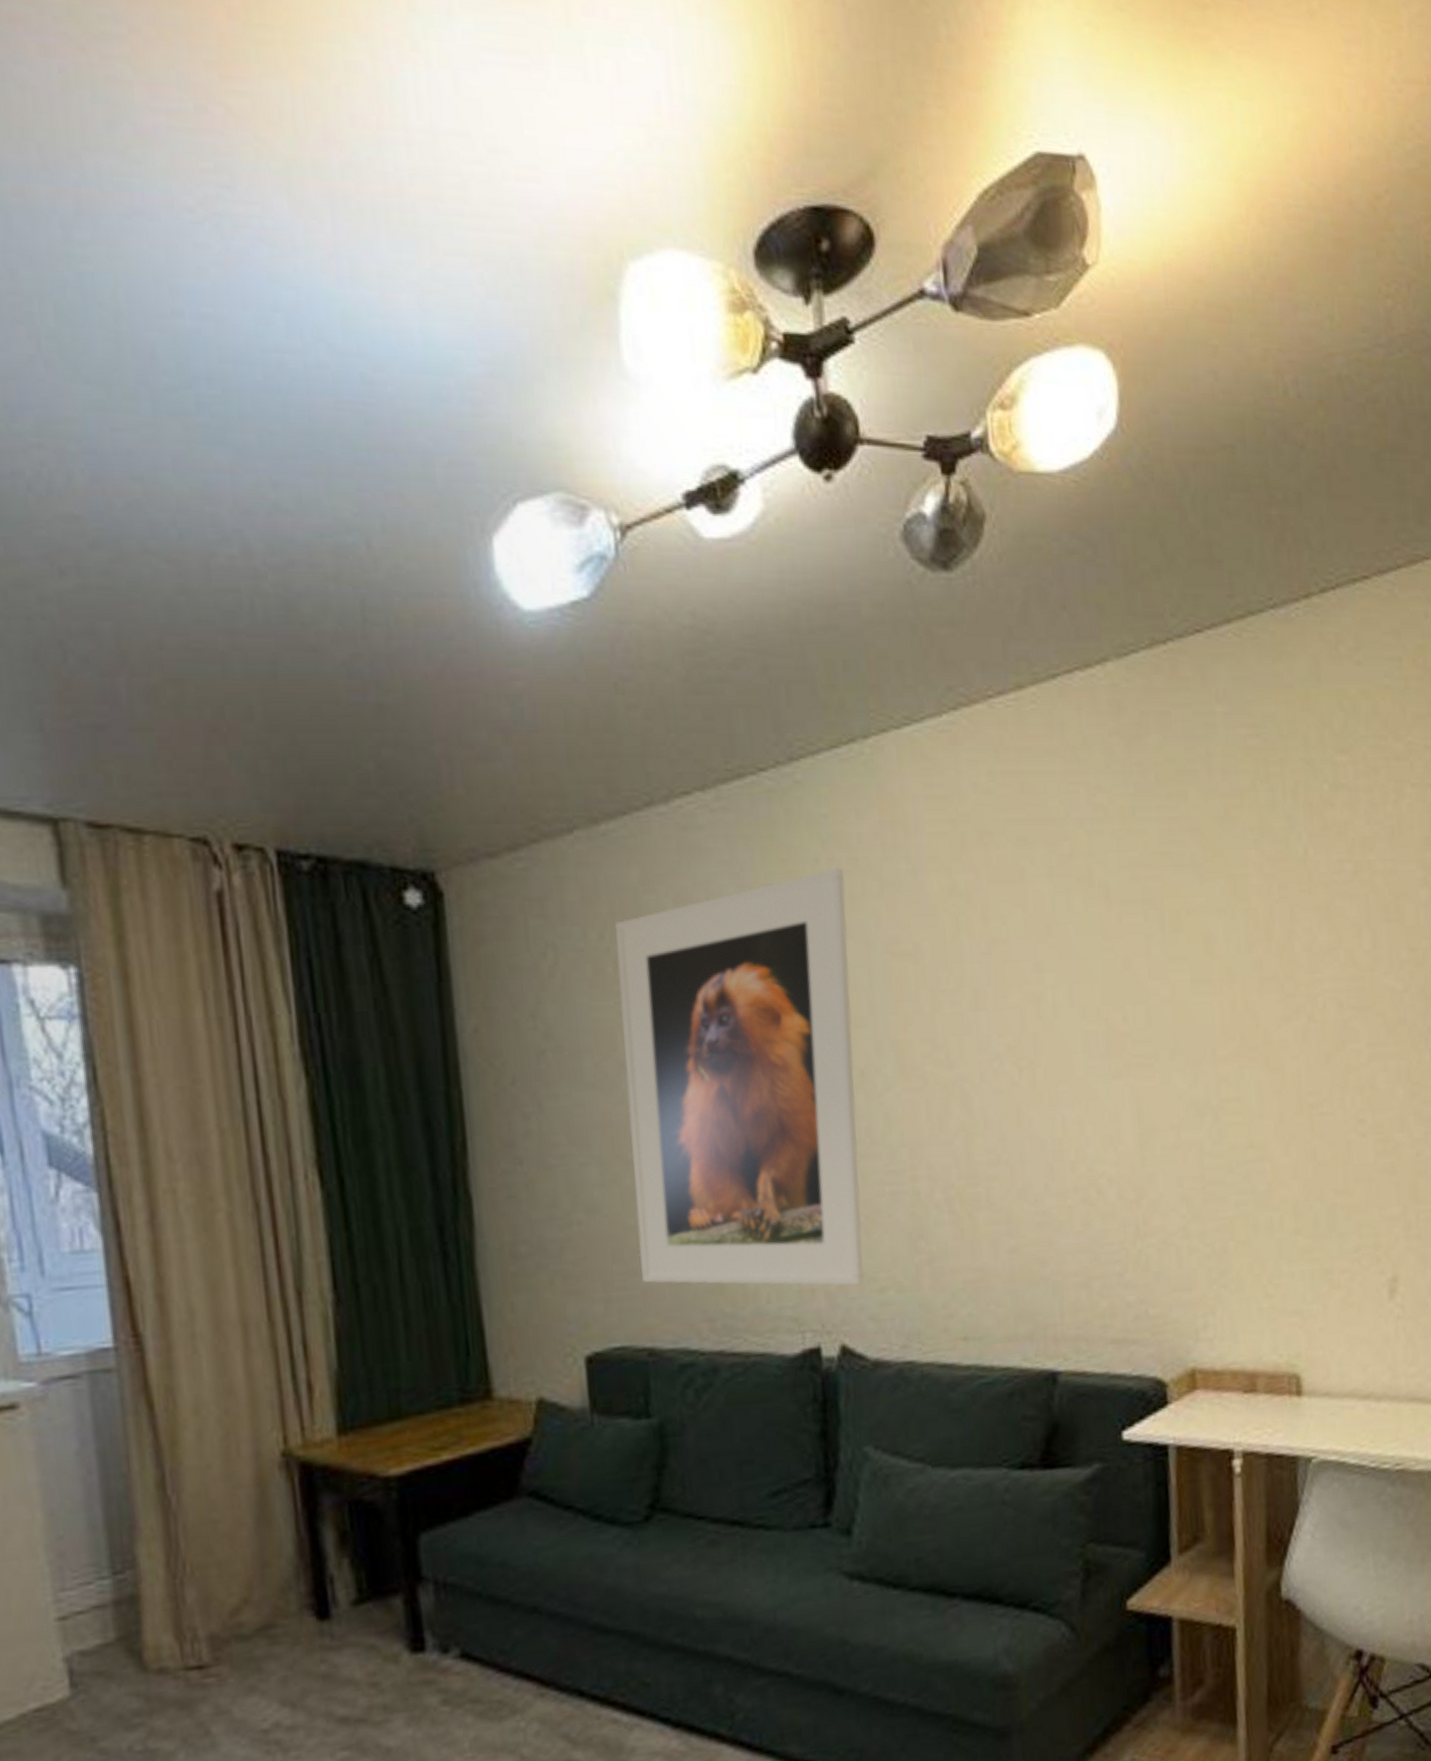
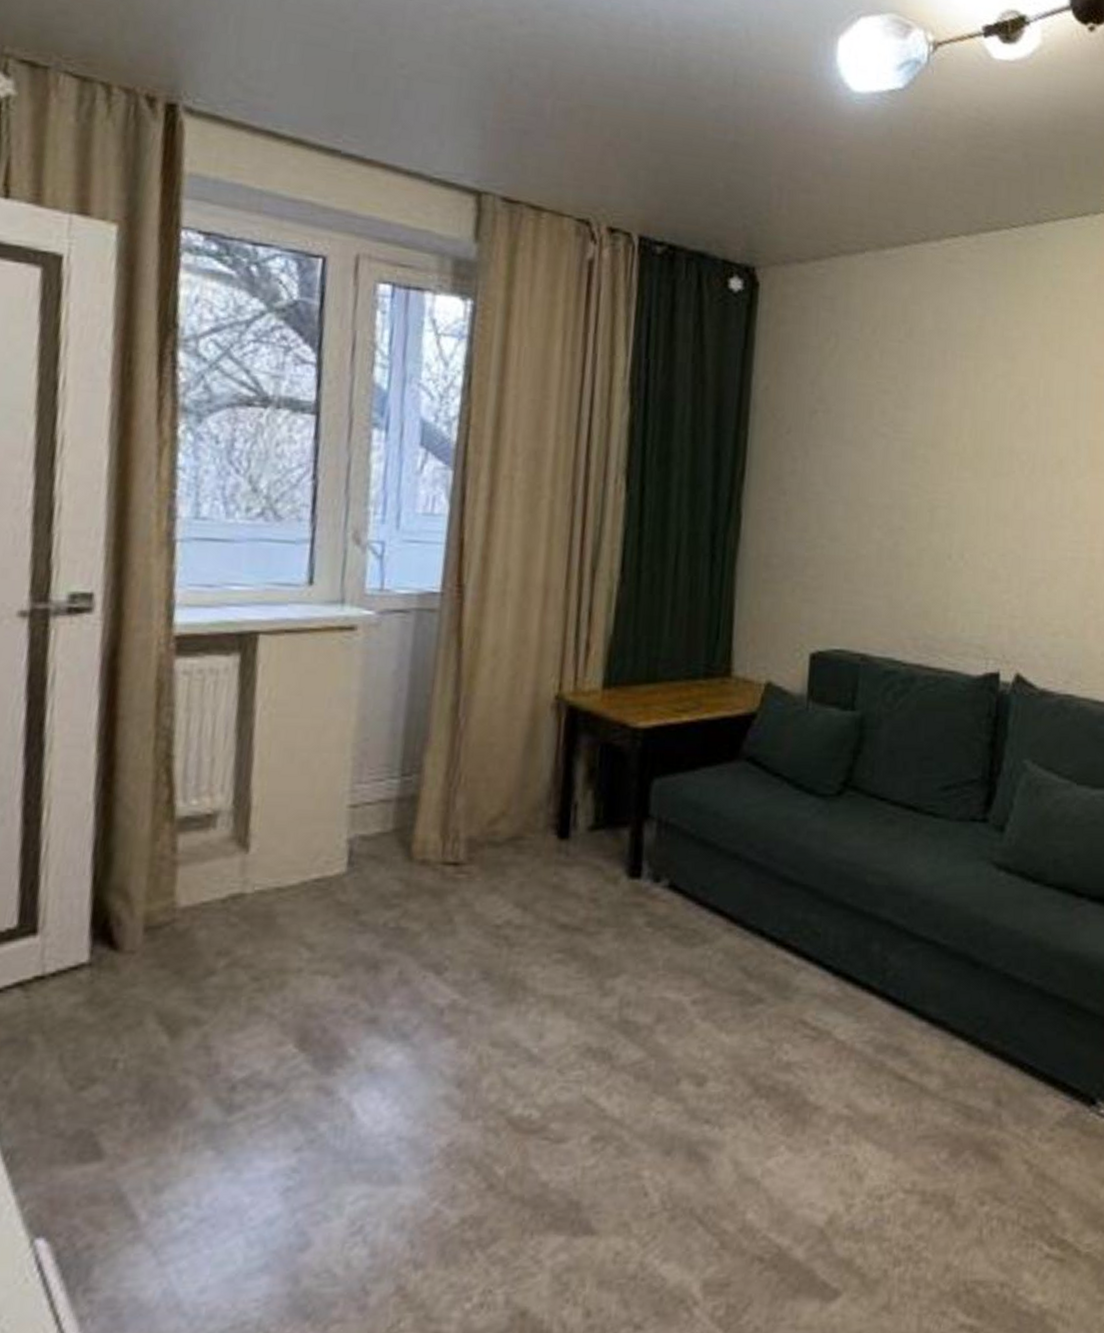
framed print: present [615,868,864,1287] -> none [865,305,1066,628]

